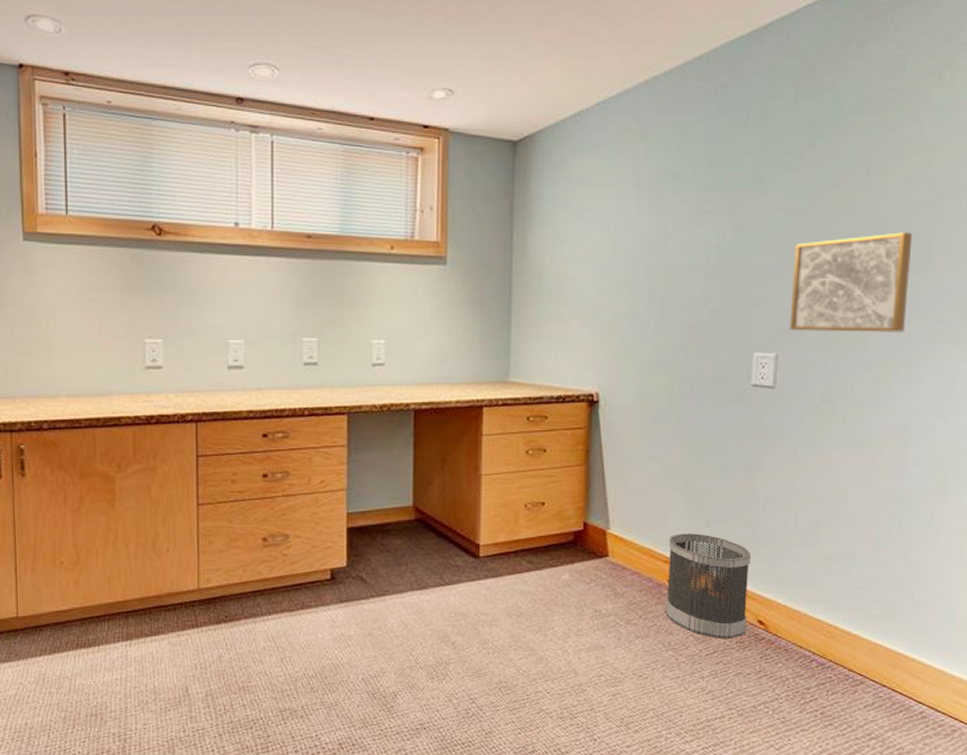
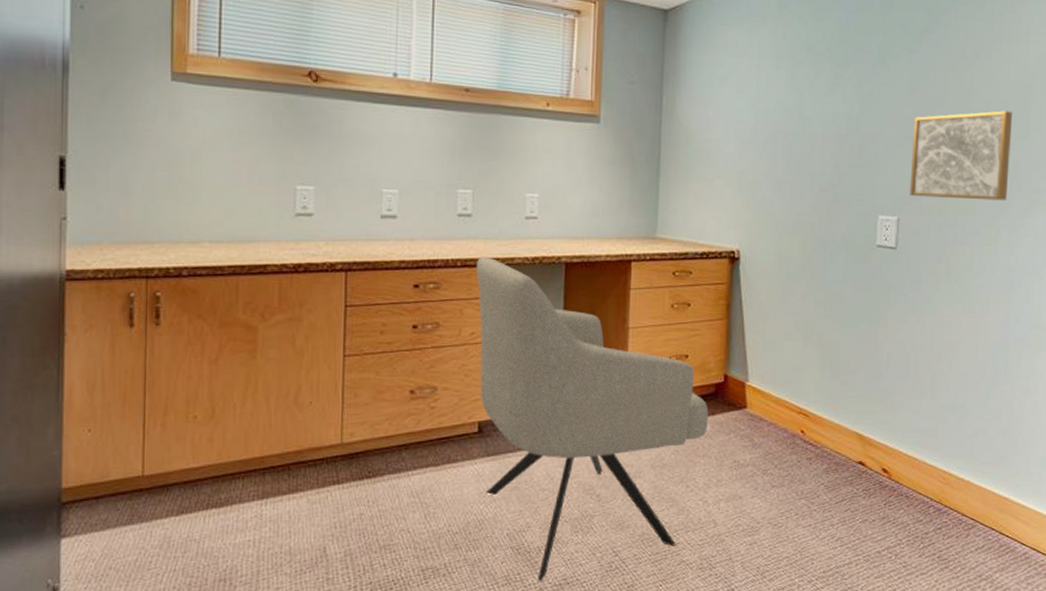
chair: none [323,404,568,726] -> present [476,255,709,581]
wastebasket: present [665,533,752,639] -> none [798,385,876,488]

